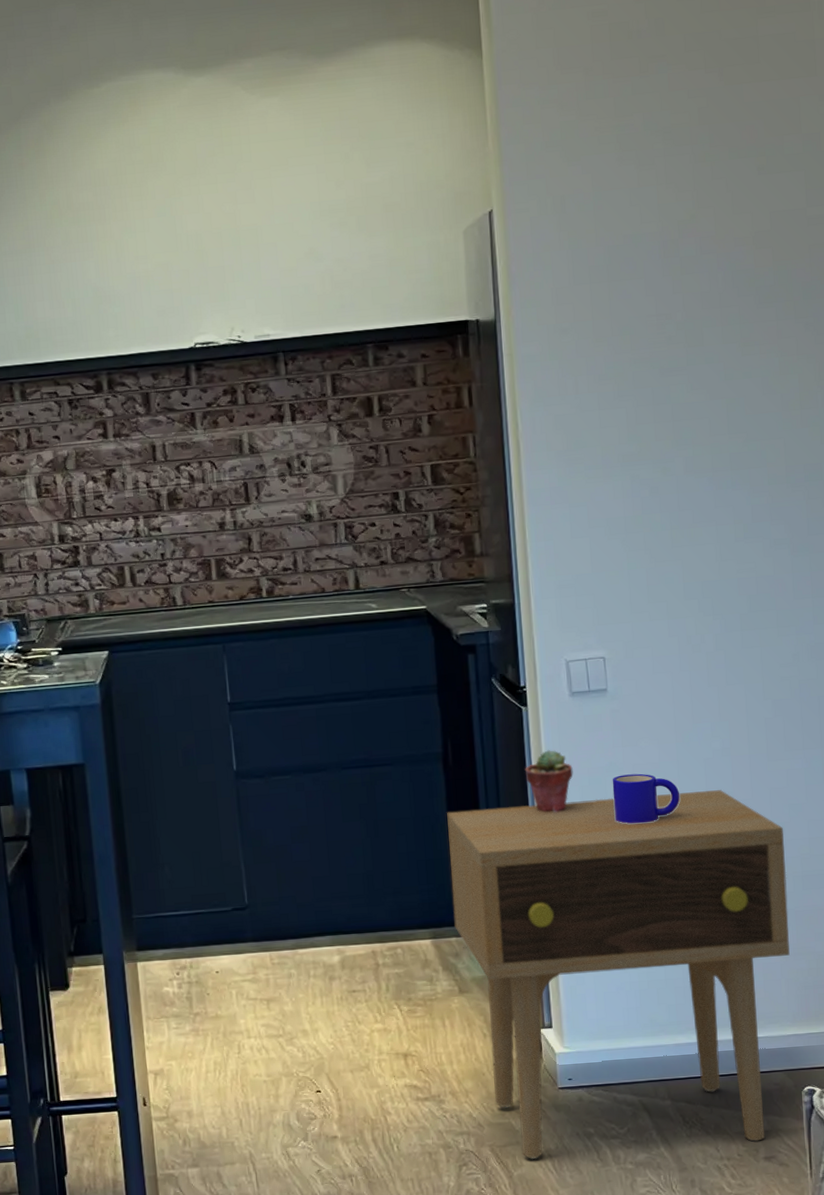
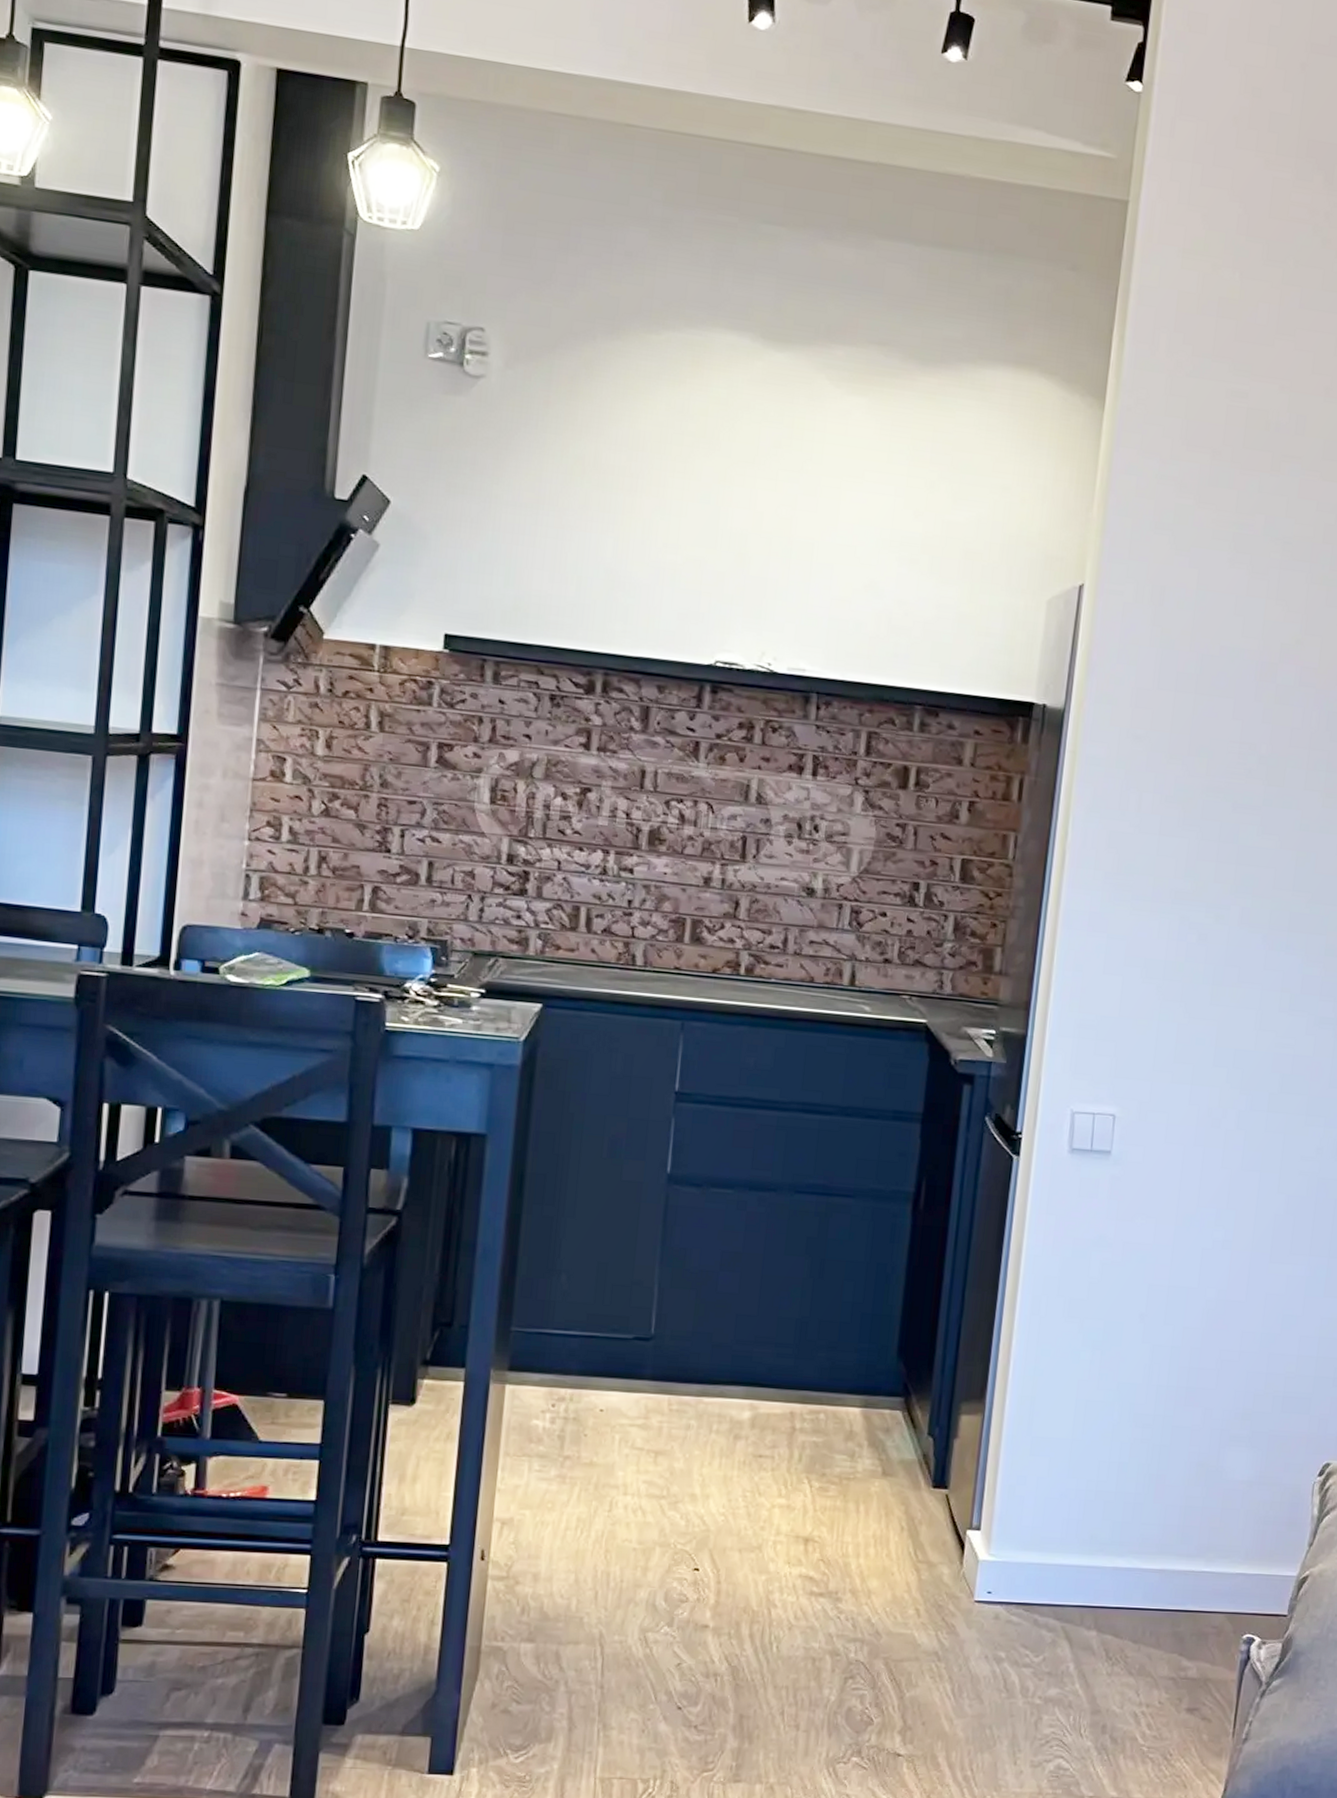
side table: present [447,790,790,1159] -> none [891,1262,1272,1689]
potted succulent: present [525,749,573,813] -> none [1002,1209,1057,1284]
mug: present [612,773,681,824] -> none [1093,1251,1169,1311]

